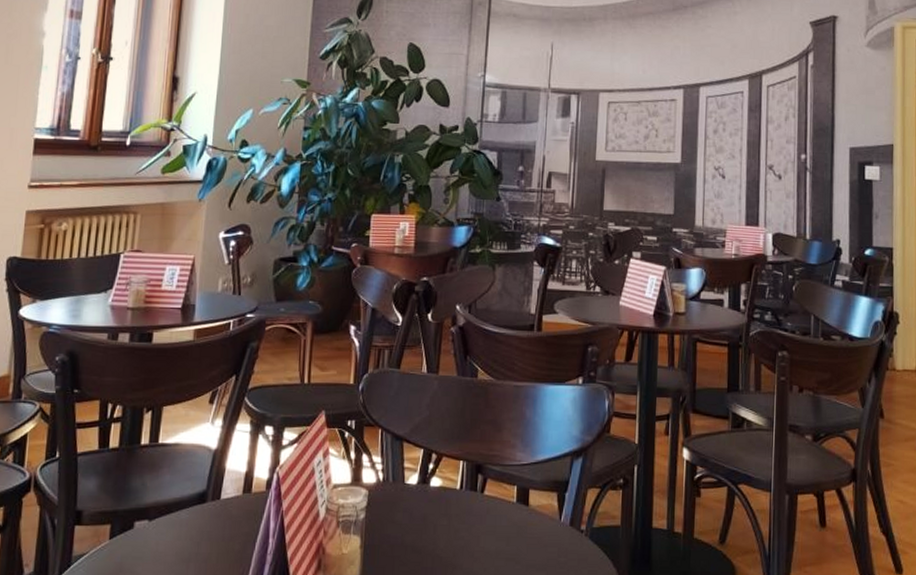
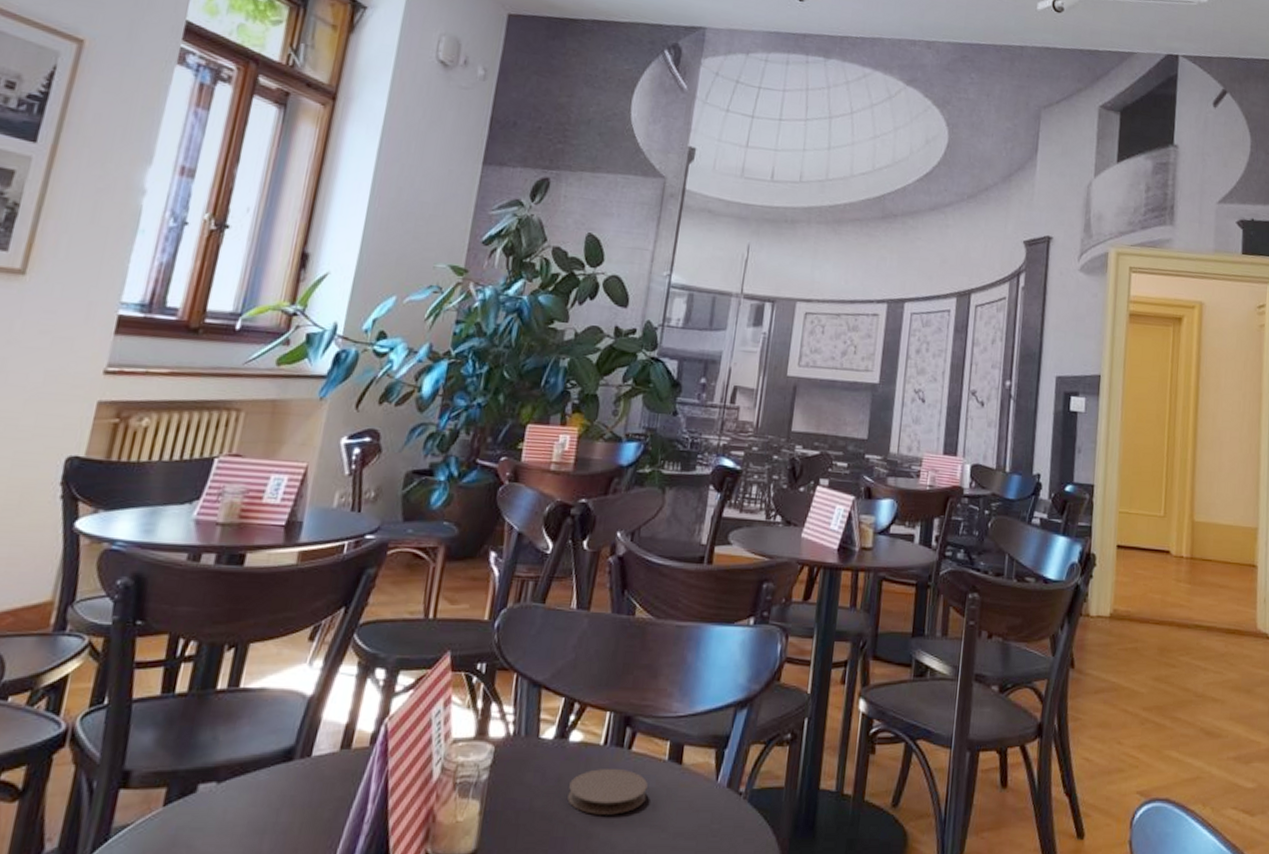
coaster: none [433,509,500,549] -> present [567,768,648,815]

